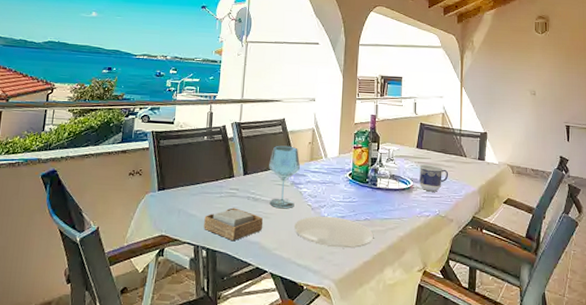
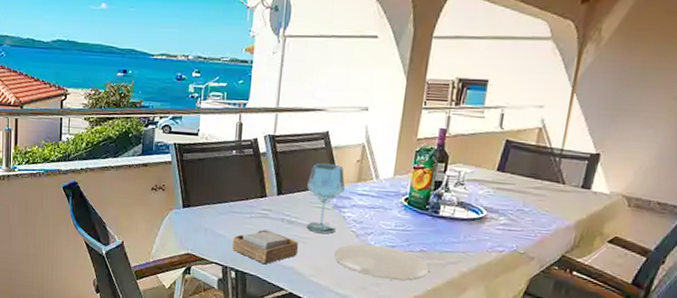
cup: present [419,164,449,192] -> none [495,191,537,224]

